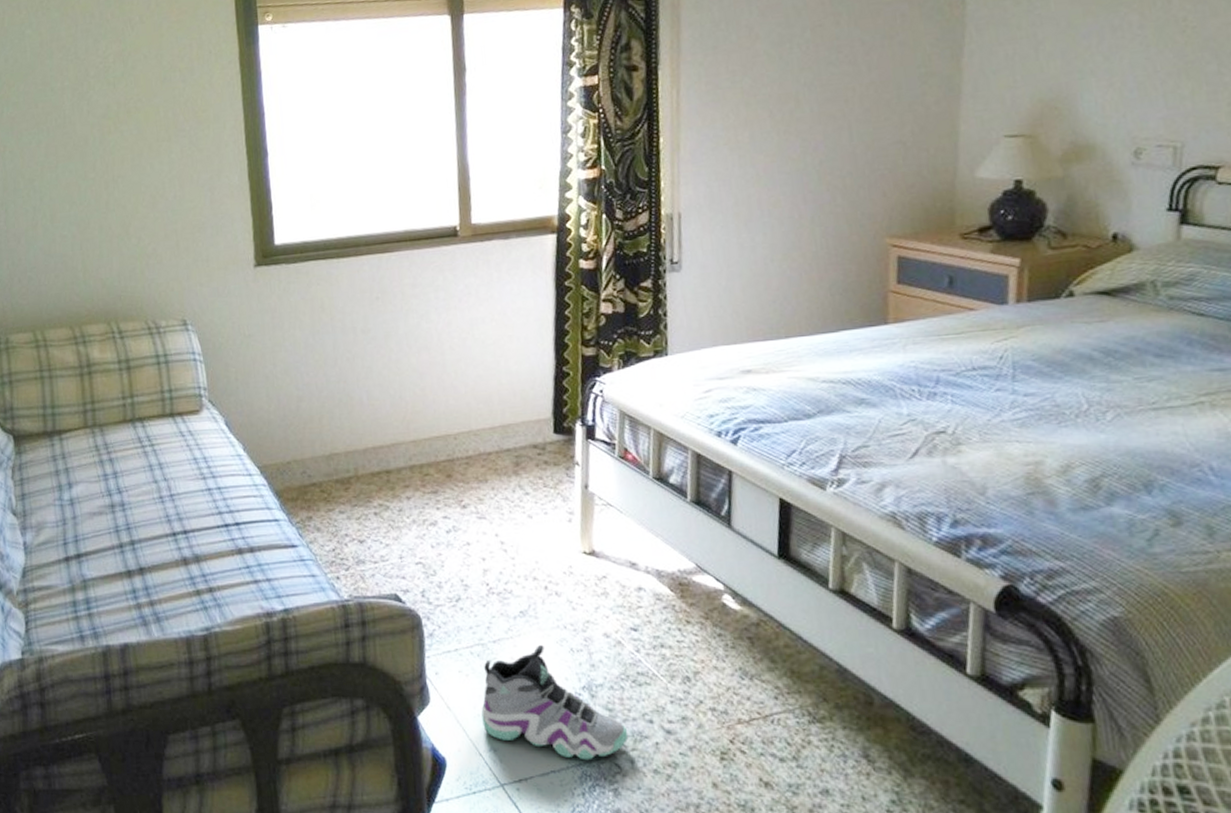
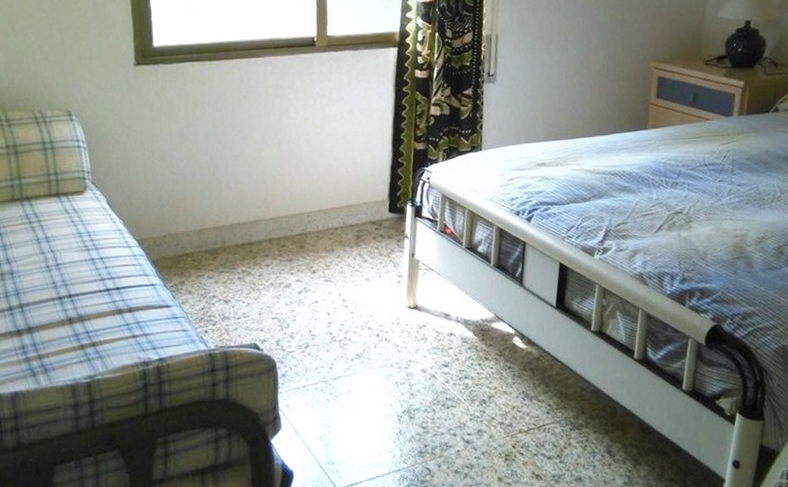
sneaker: present [481,645,628,761] -> none [323,380,437,467]

